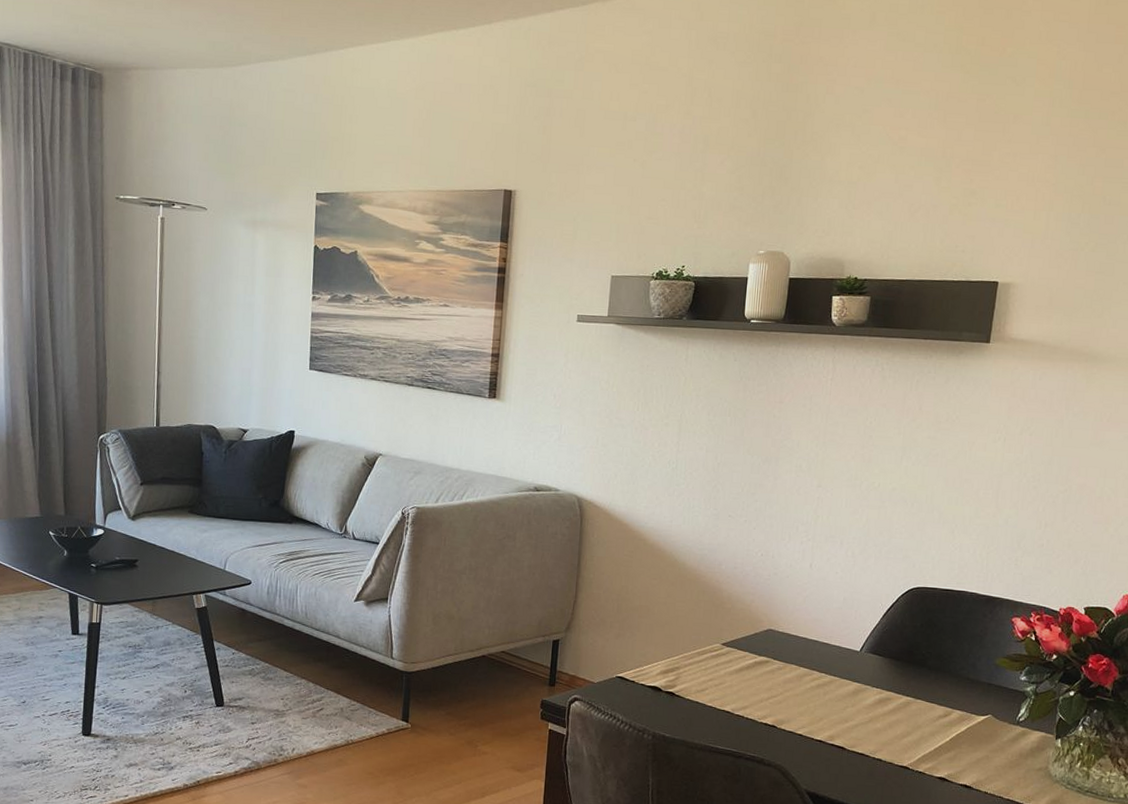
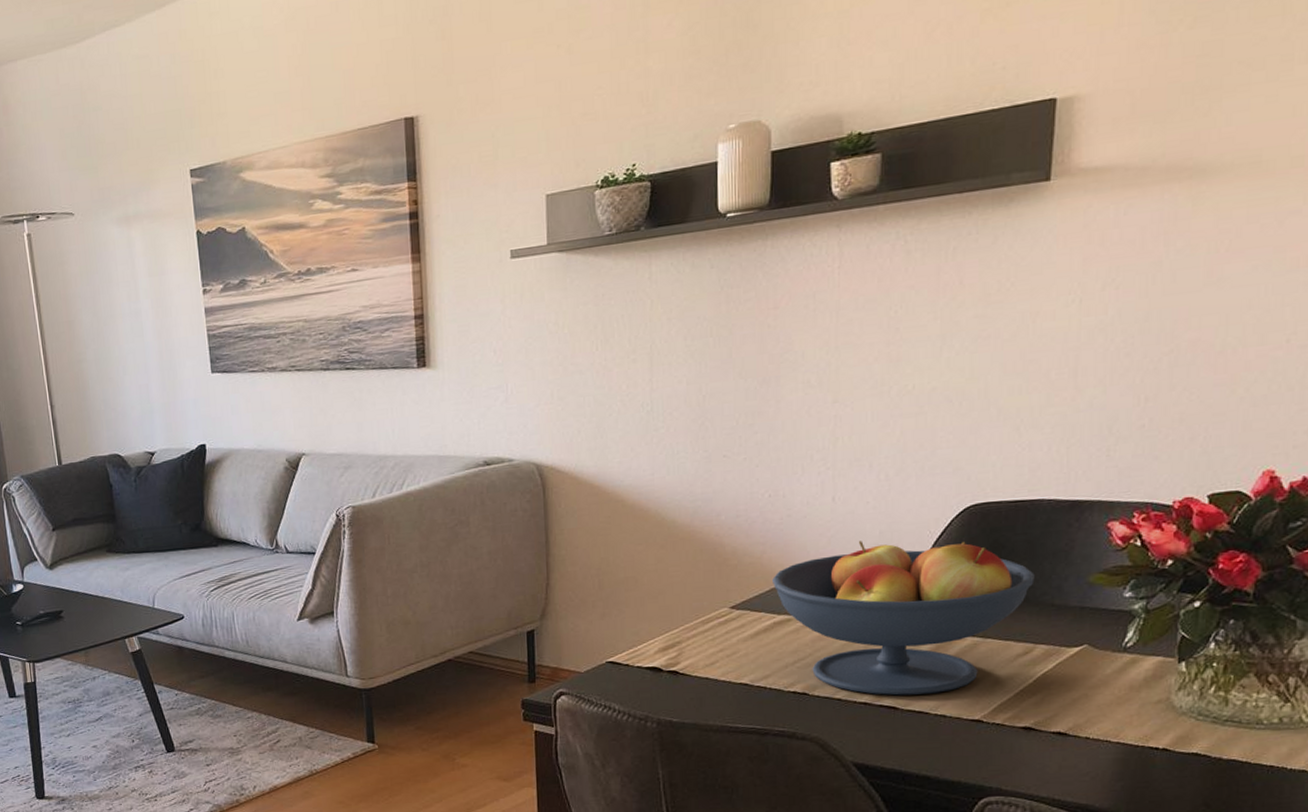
fruit bowl: none [757,604,957,740] -> present [773,541,1035,696]

